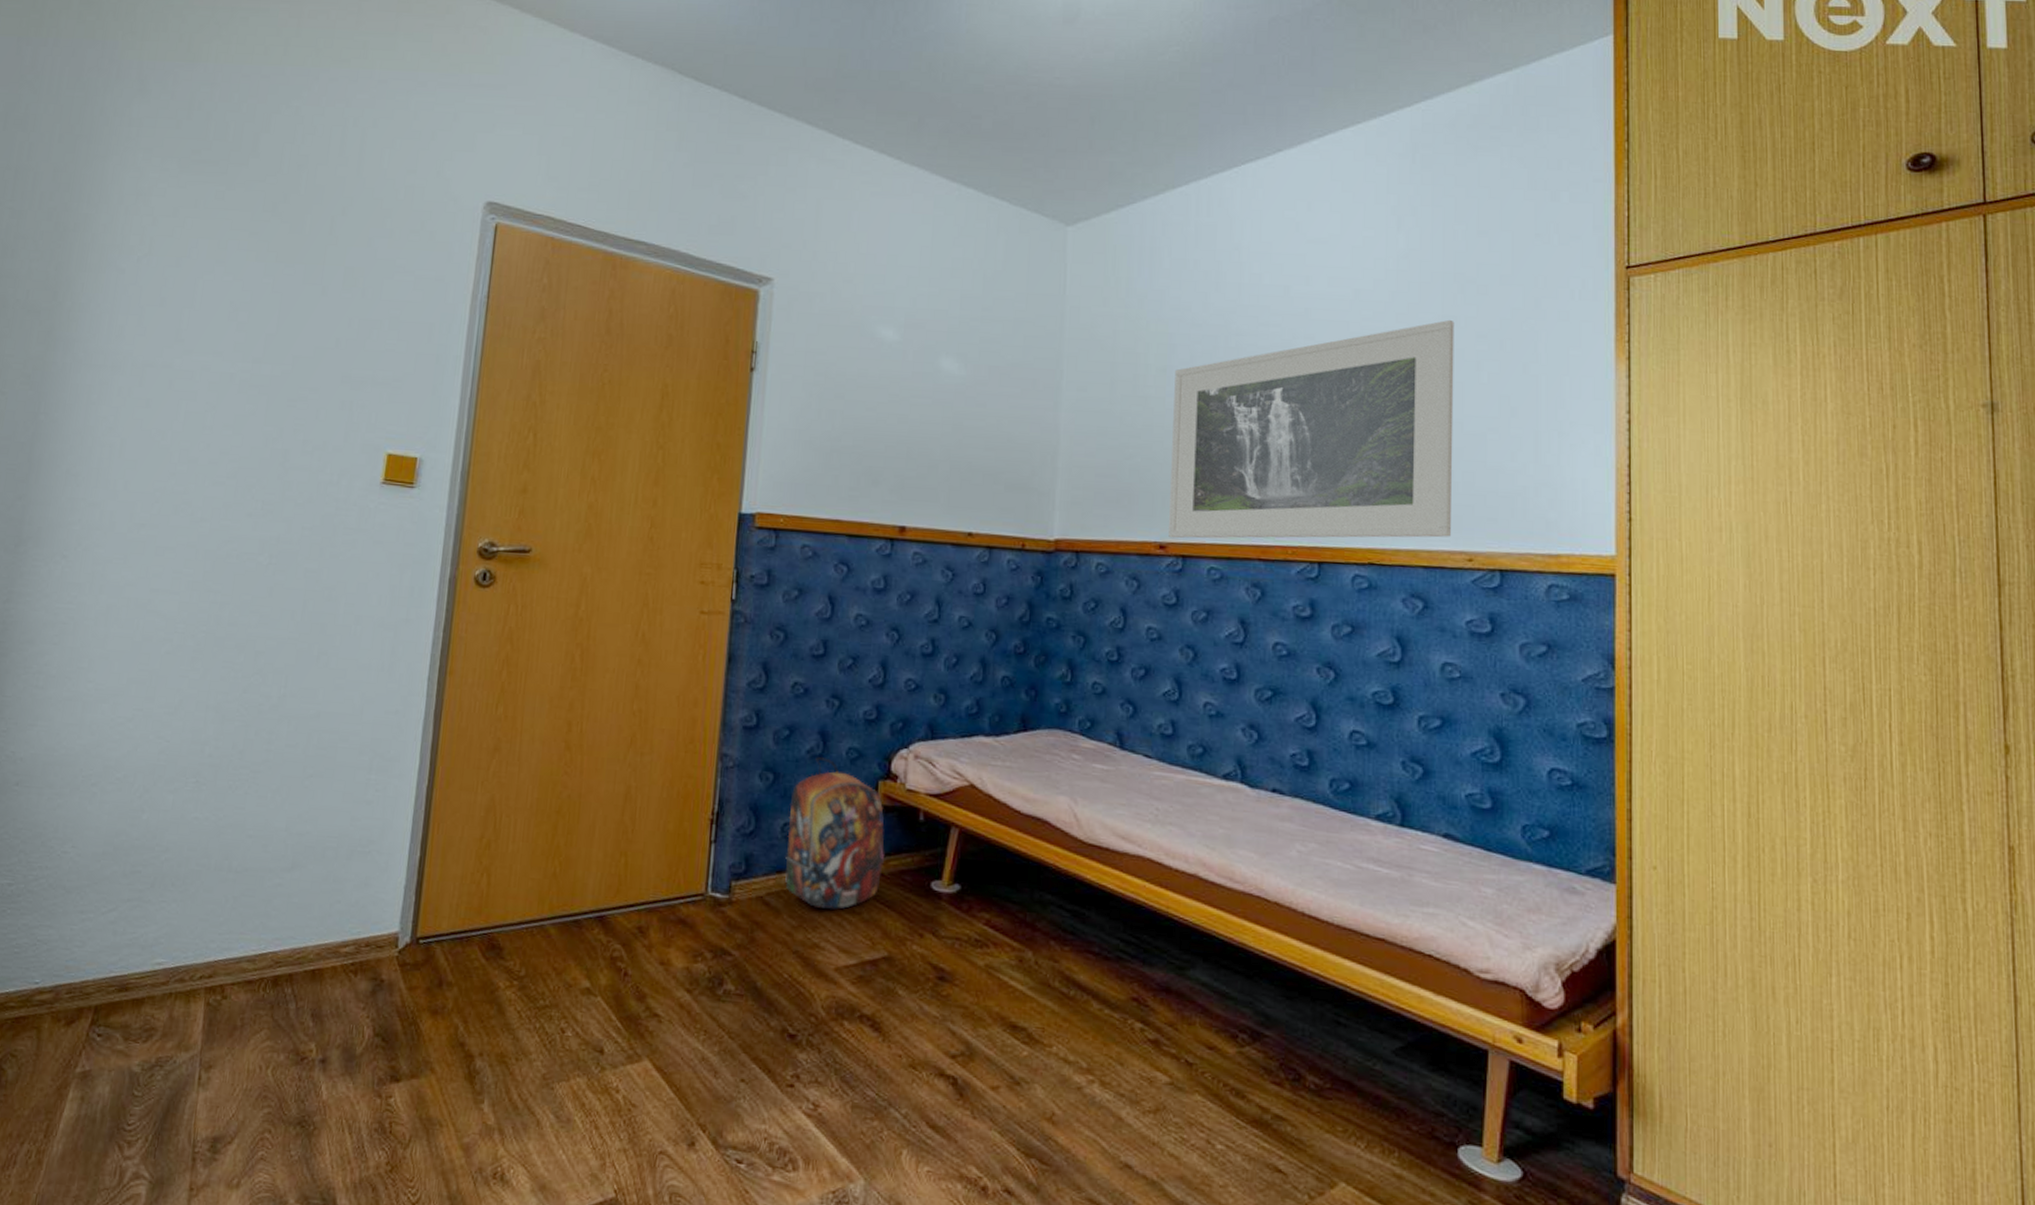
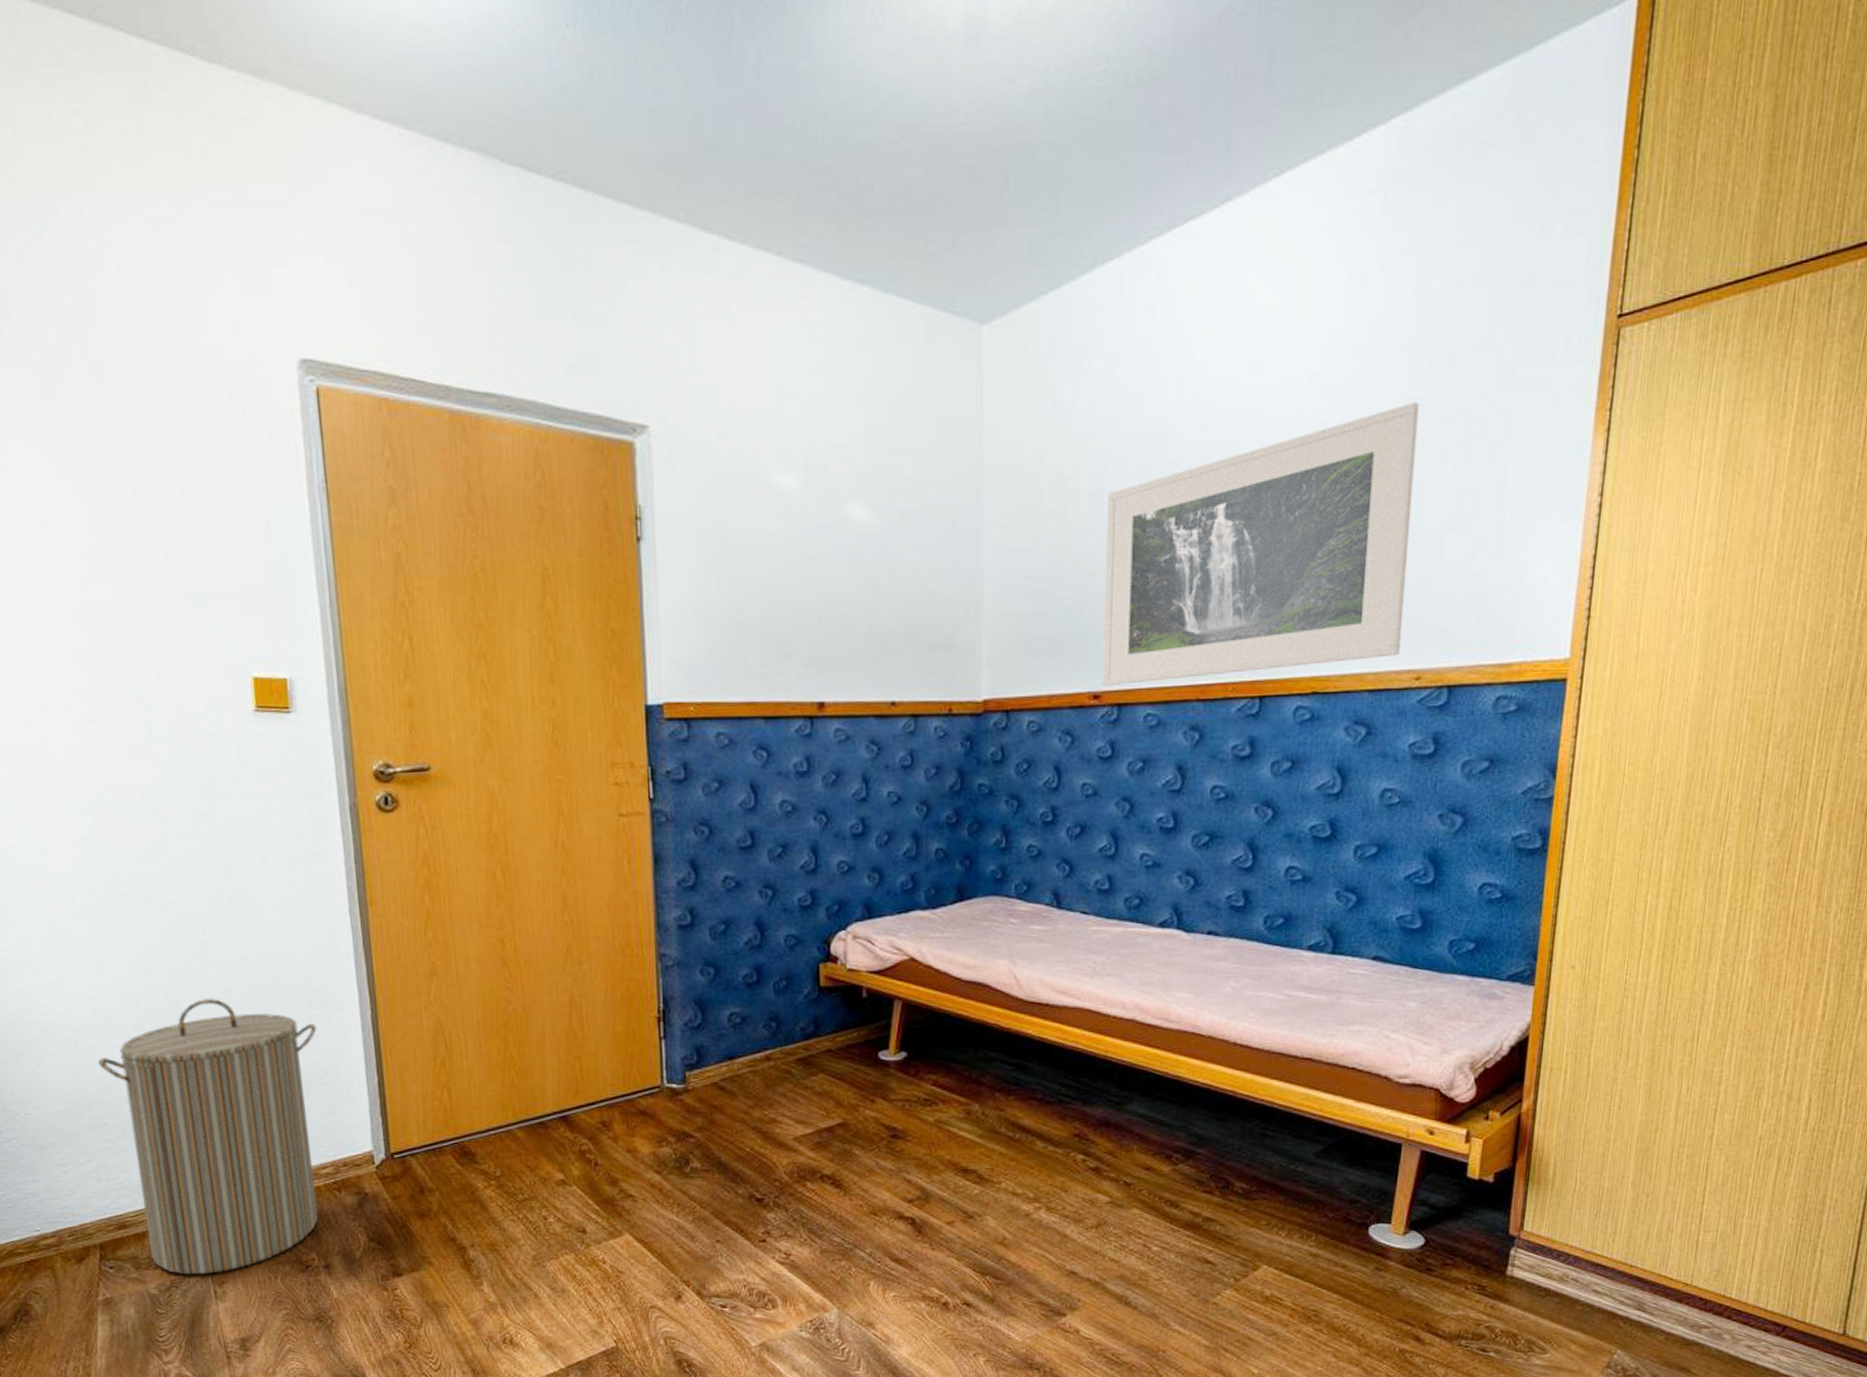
laundry hamper: none [143,750,371,1056] -> present [98,997,319,1275]
backpack: present [785,756,884,910] -> none [734,946,831,1087]

